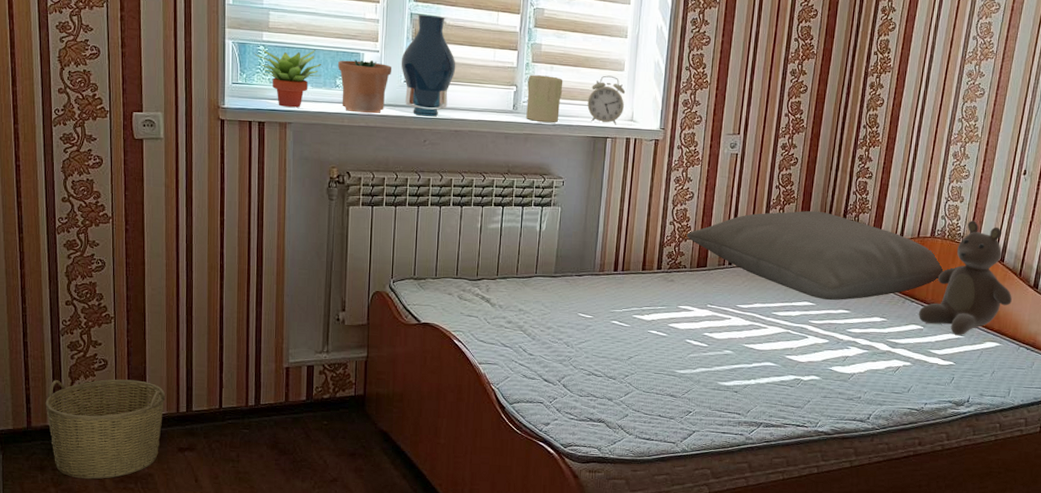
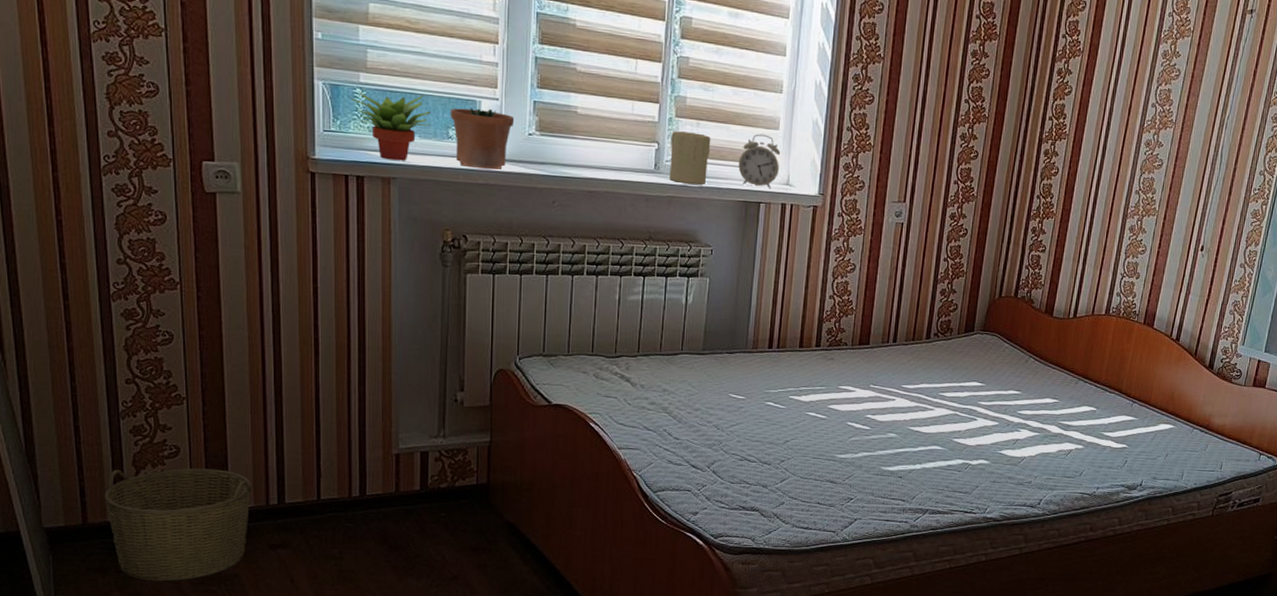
vase: present [401,14,456,117] -> none [524,58,589,175]
pillow: present [686,210,957,300] -> none [847,285,1132,381]
teddy bear: present [919,220,1012,336] -> none [1092,298,1187,418]

